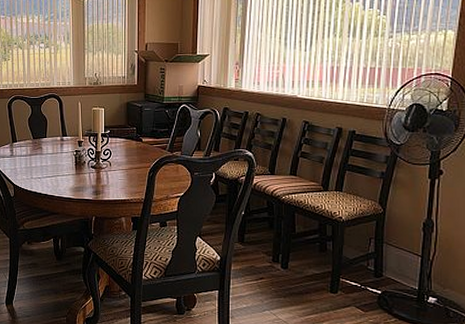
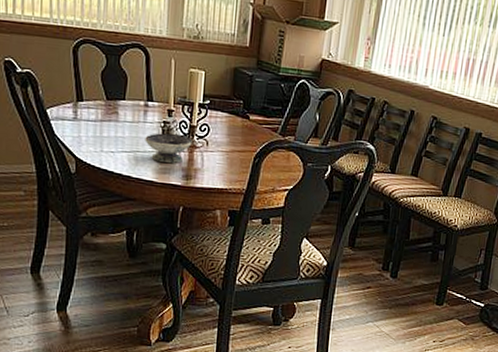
bowl: none [62,159,99,182] -> present [145,133,192,163]

